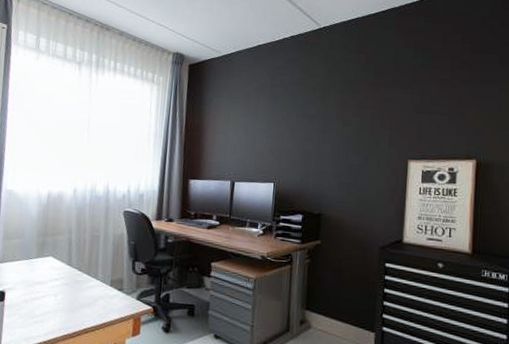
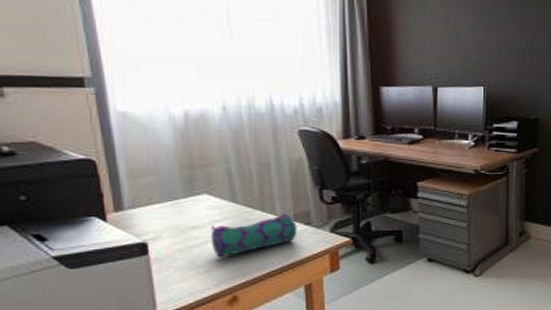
pencil case: none [48,278,112,311] -> present [210,213,297,257]

